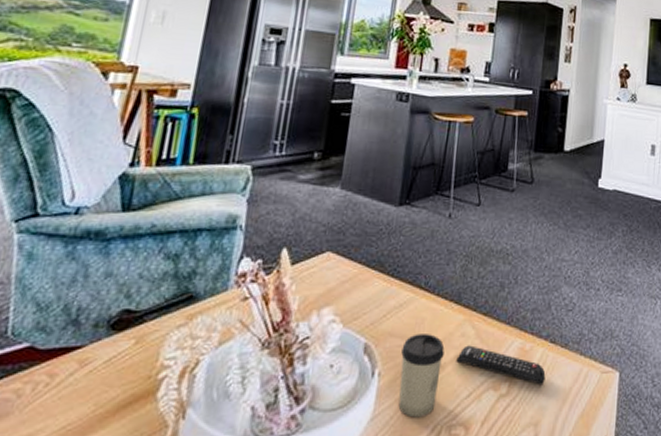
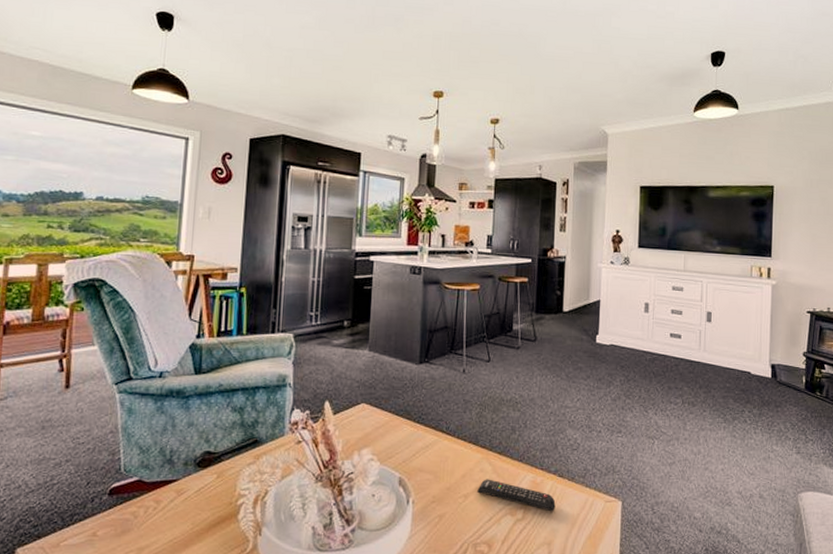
cup: present [398,334,445,418] -> none [430,469,467,537]

